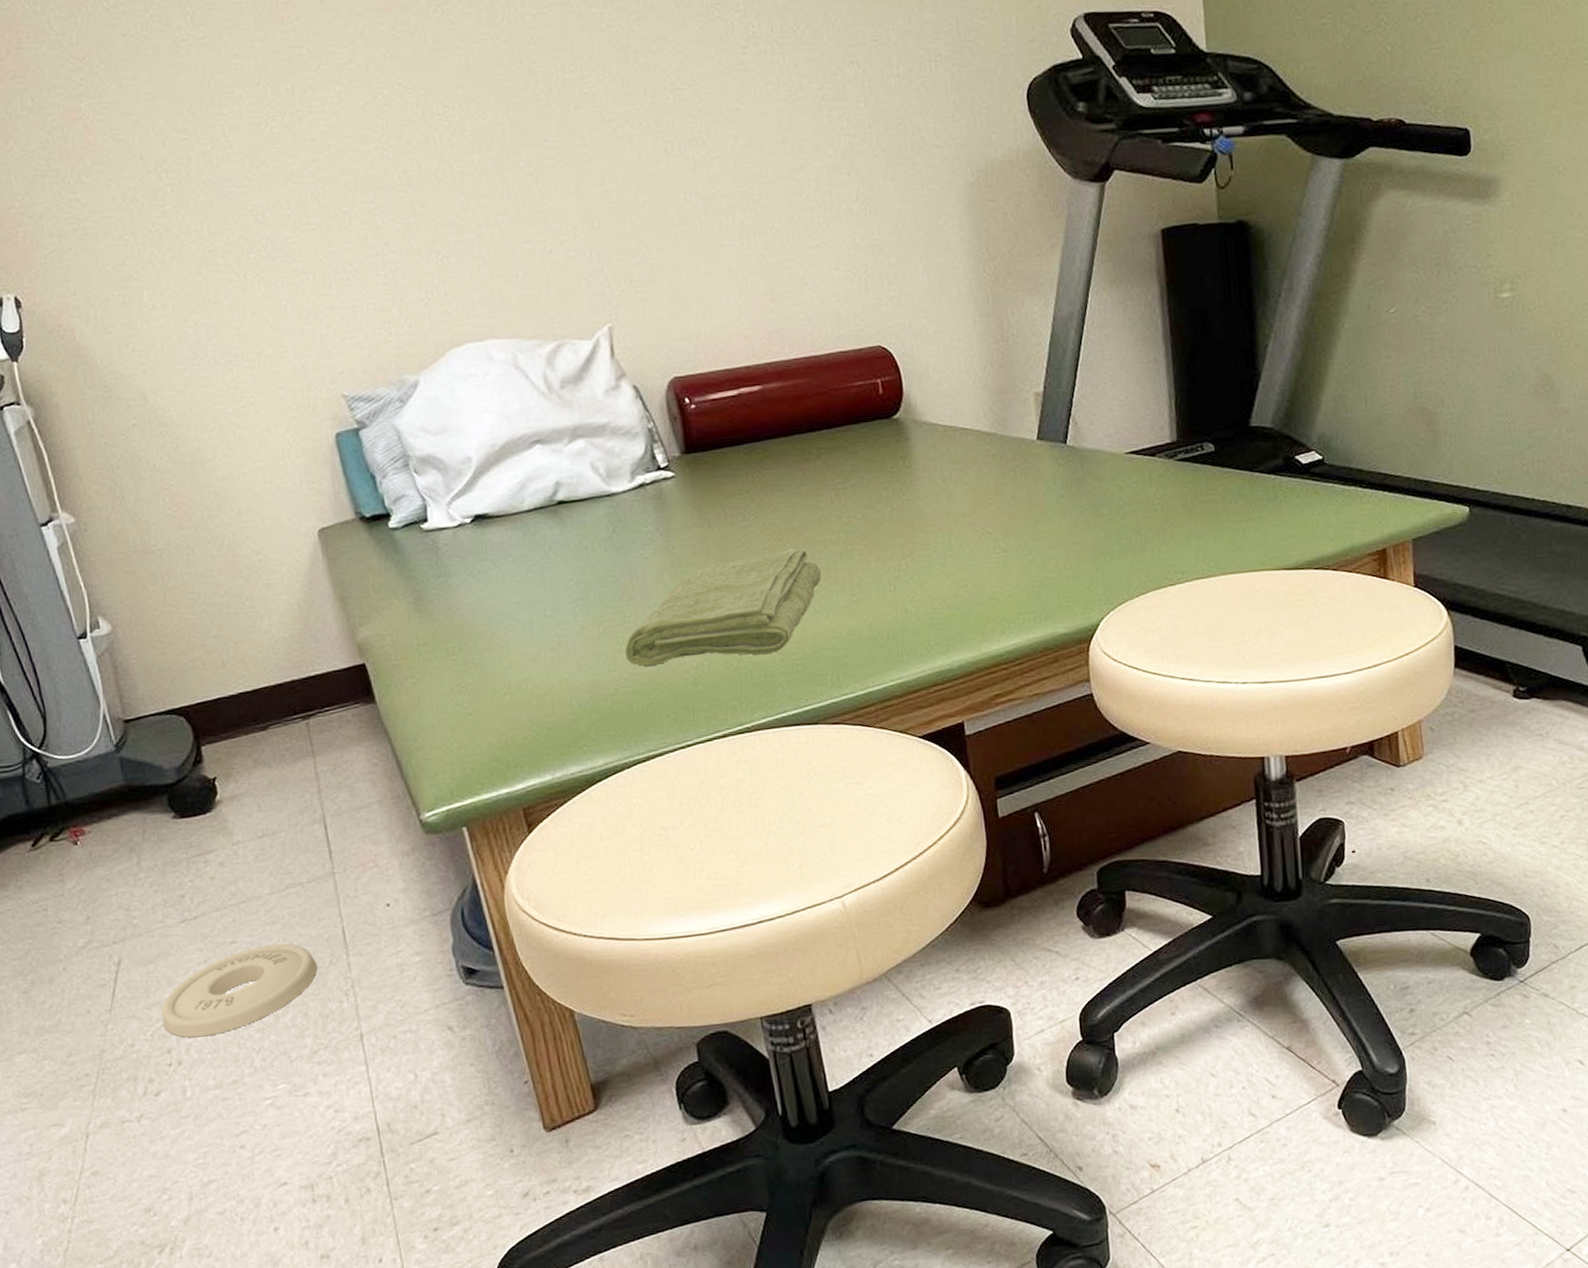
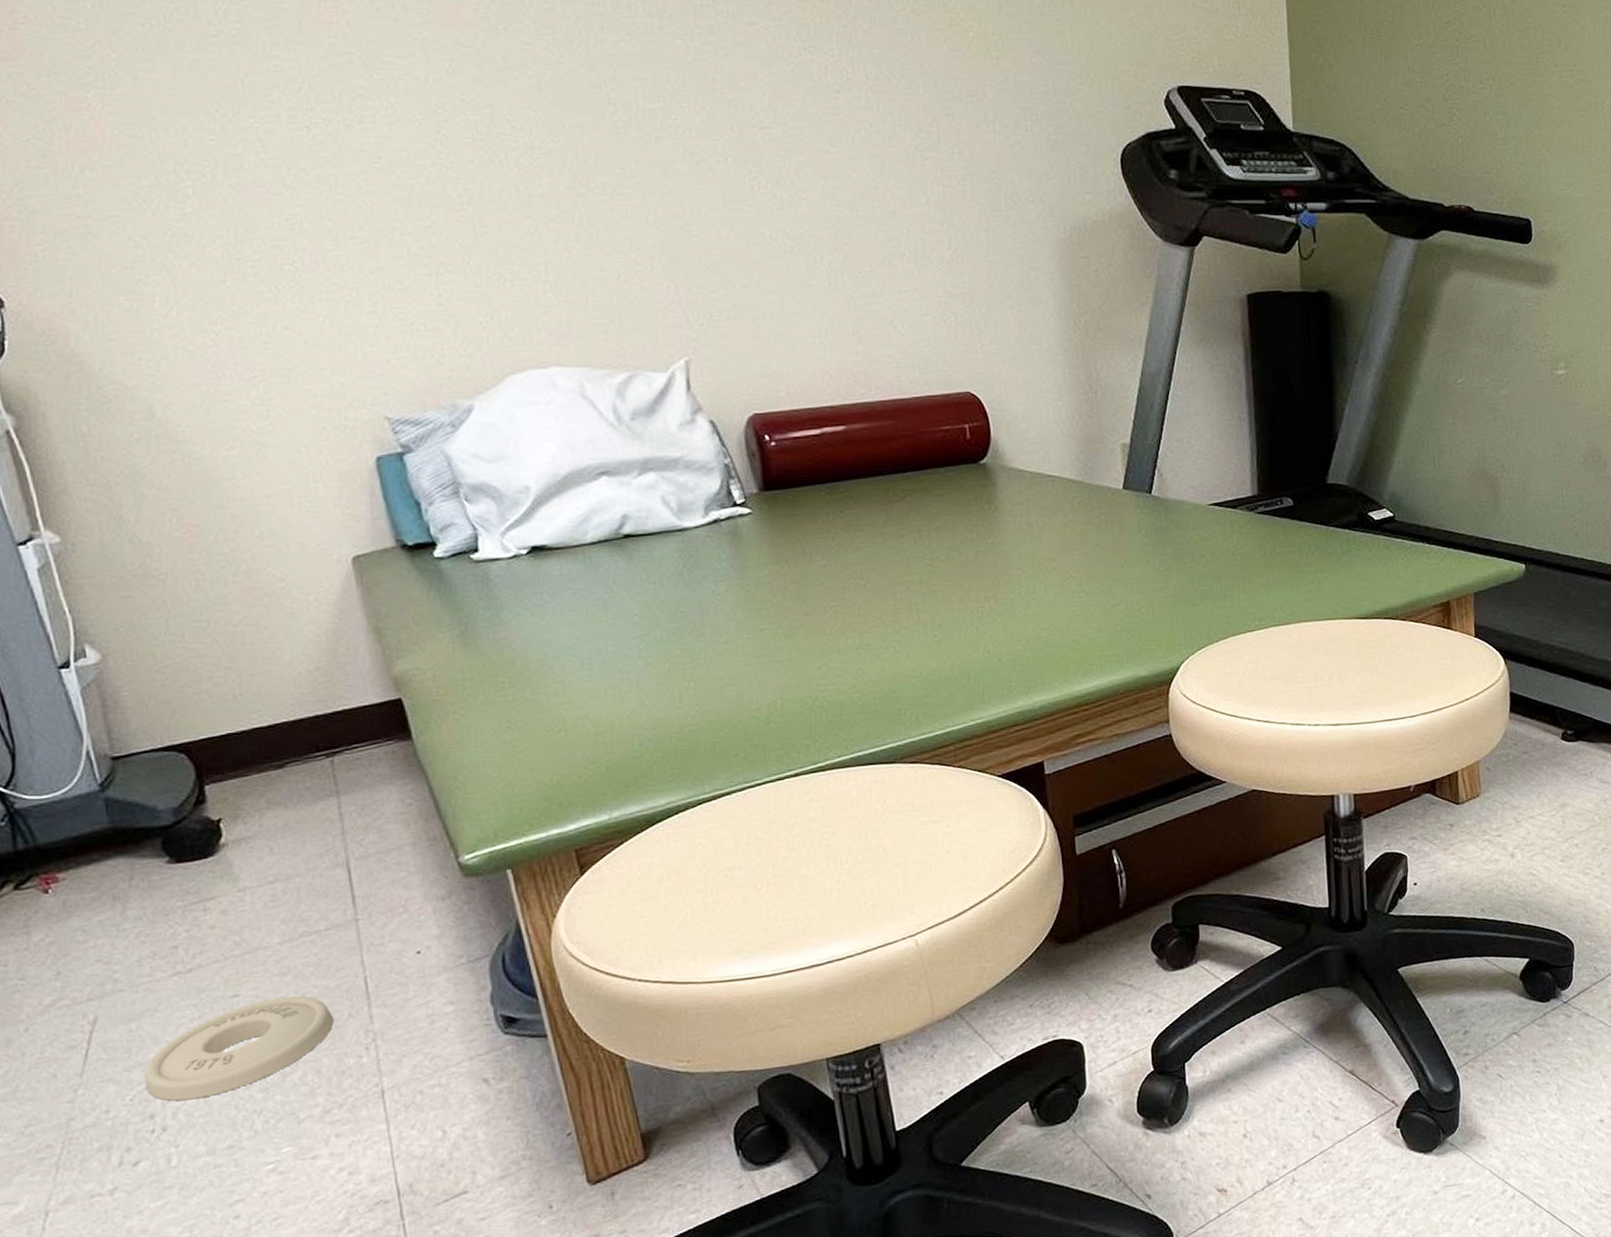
towel: present [624,549,822,667] -> none [692,589,903,705]

